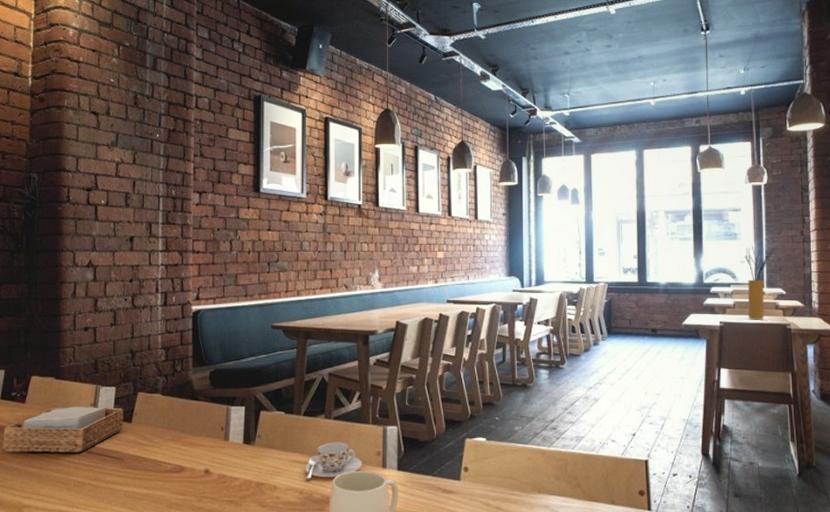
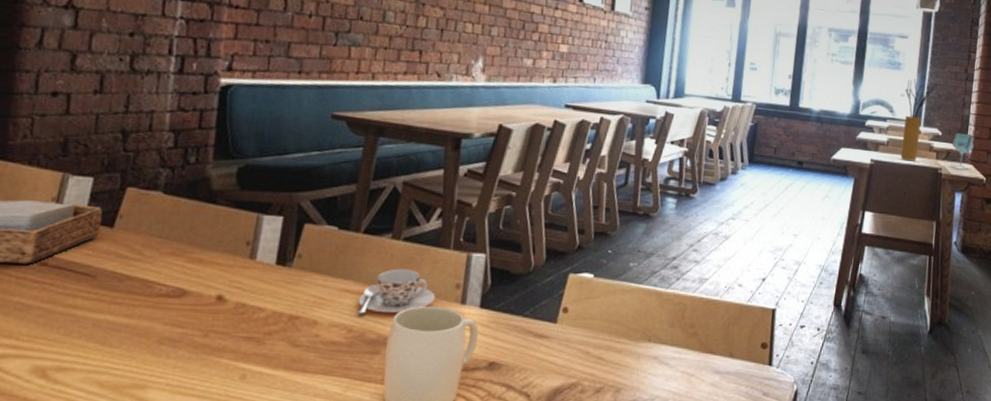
wine glass: none [798,290,819,324] -> present [951,132,974,171]

